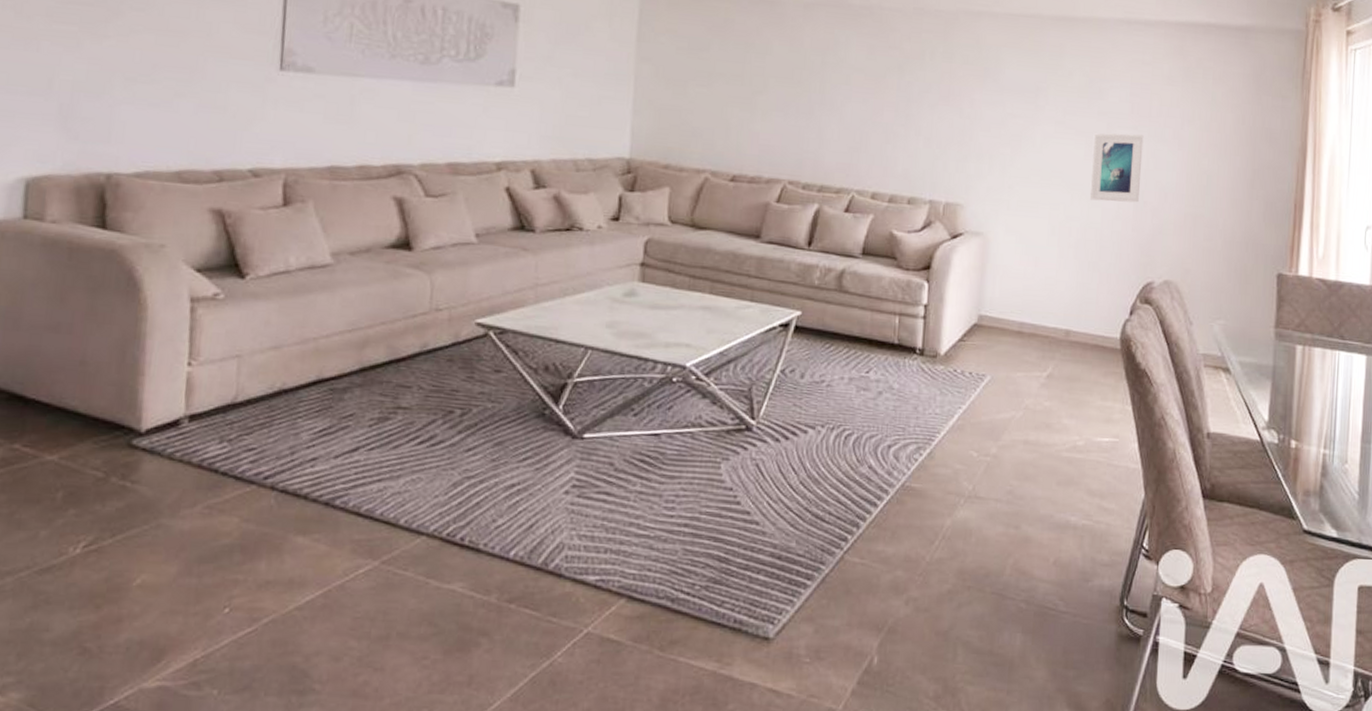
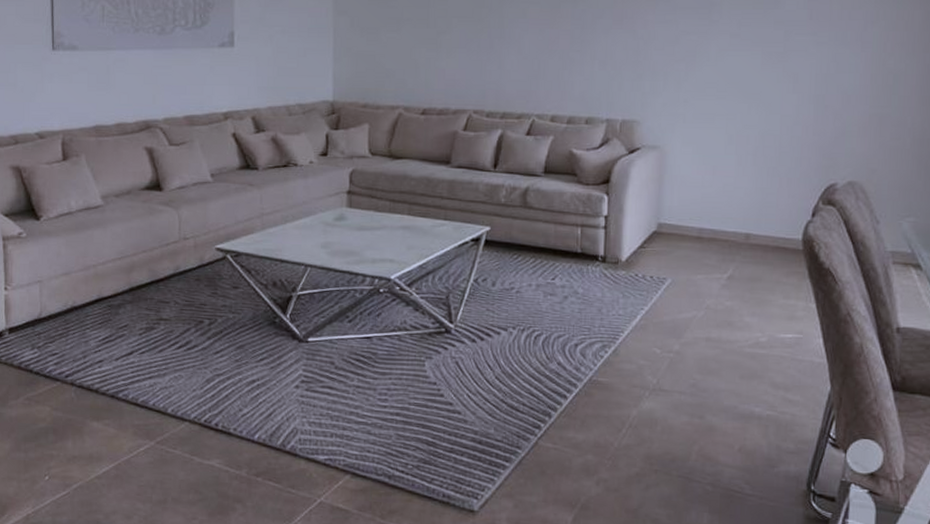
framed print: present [1089,133,1144,203] -> none [767,39,824,108]

